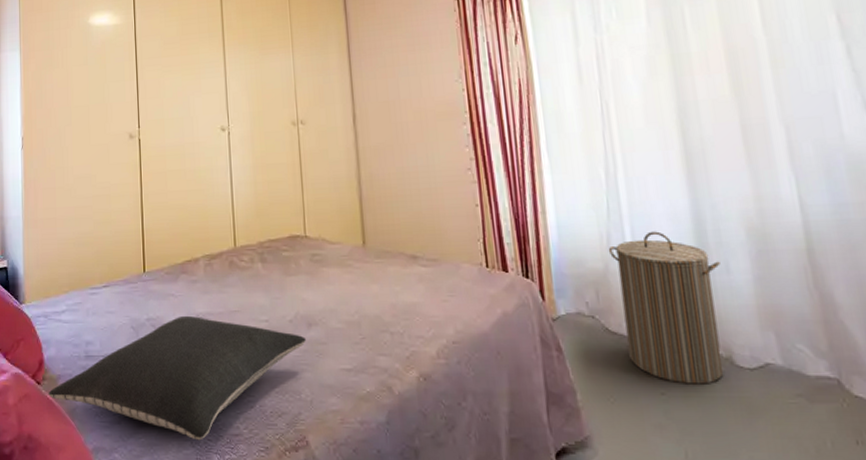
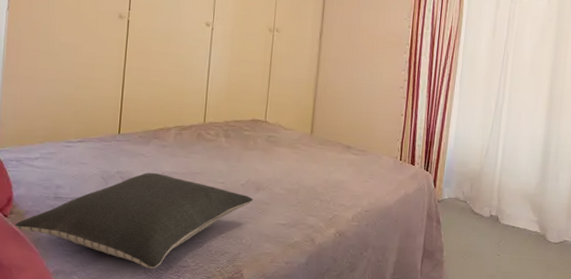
laundry hamper: present [608,231,724,385] -> none [483,148,554,251]

